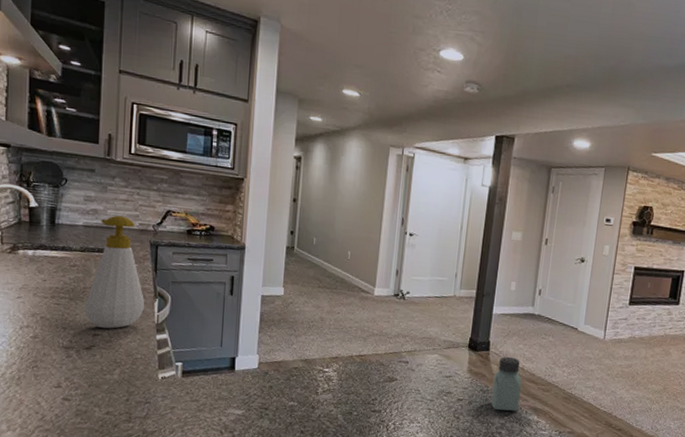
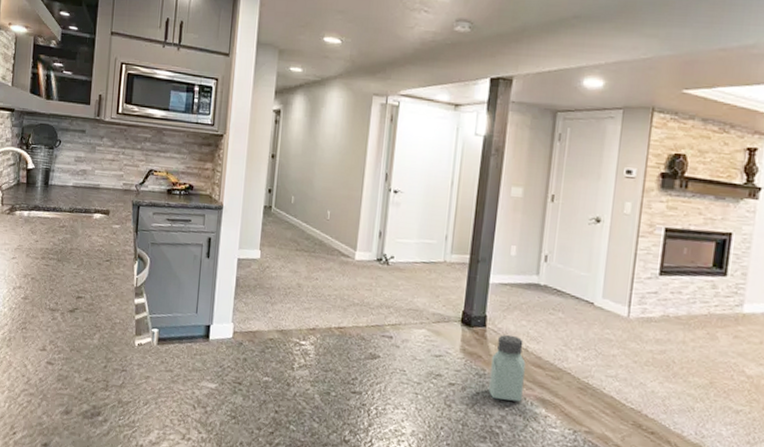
soap bottle: present [85,215,144,329] -> none [71,175,125,292]

